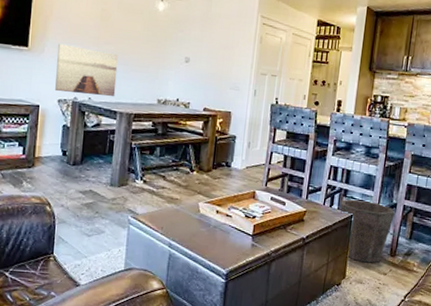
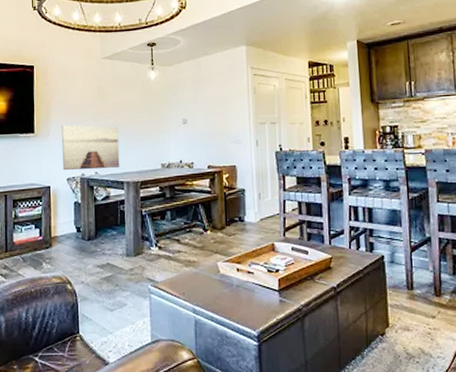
waste bin: present [340,199,395,263] -> none [368,238,431,307]

